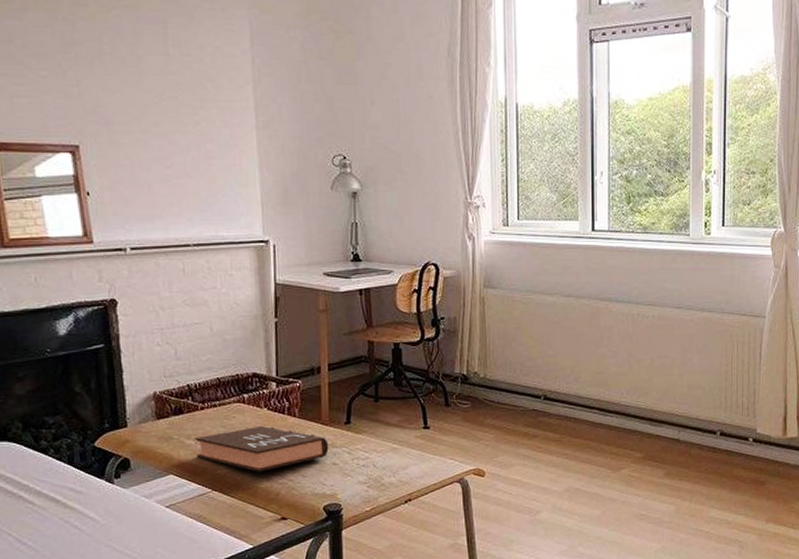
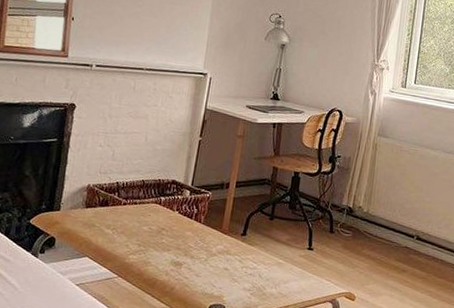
book: present [195,426,329,472] -> none [111,226,225,267]

